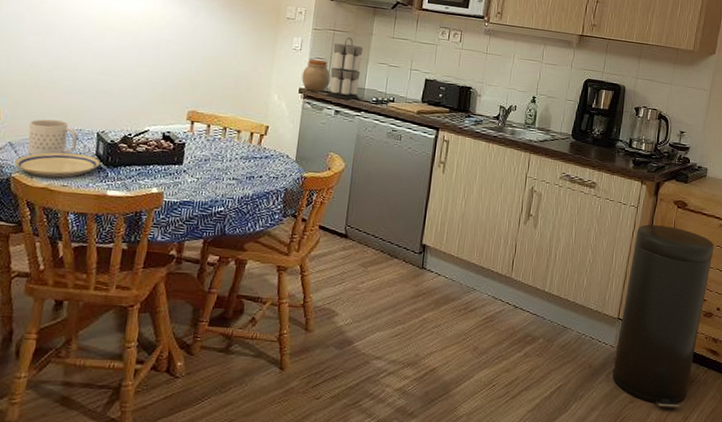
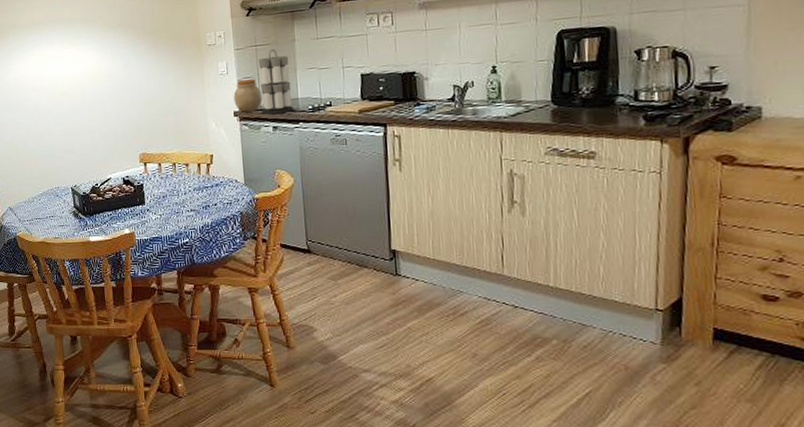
plate: present [15,152,100,178] -> none [16,208,79,233]
mug: present [27,119,78,156] -> none [20,182,59,215]
pedal bin: present [612,224,714,409] -> none [659,189,791,414]

